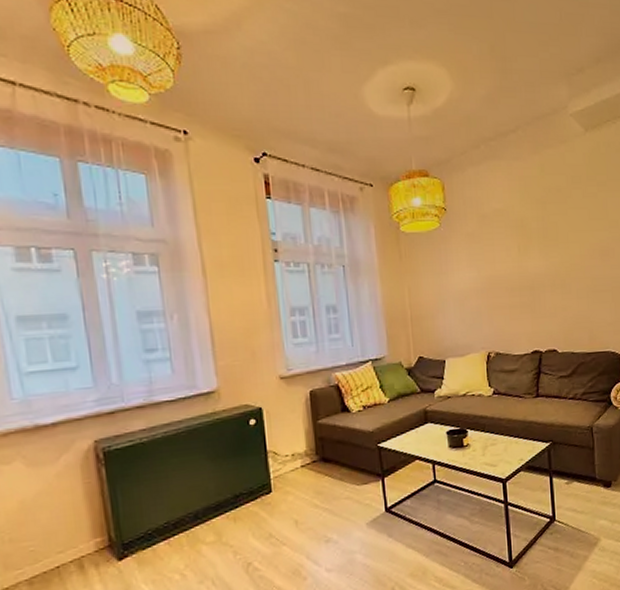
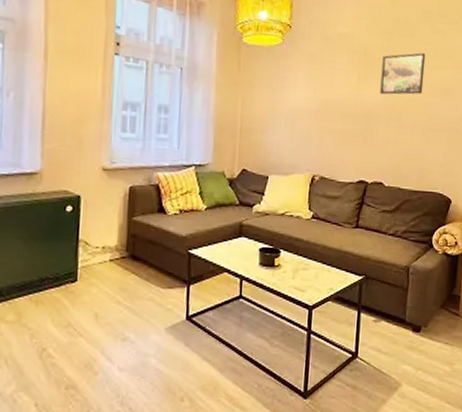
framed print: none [539,218,582,263] -> present [380,53,426,95]

